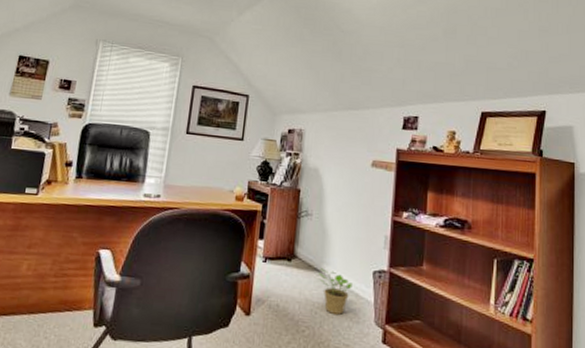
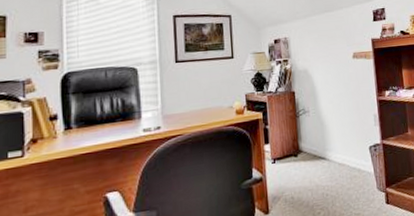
potted plant: present [318,268,353,315] -> none [323,155,354,192]

